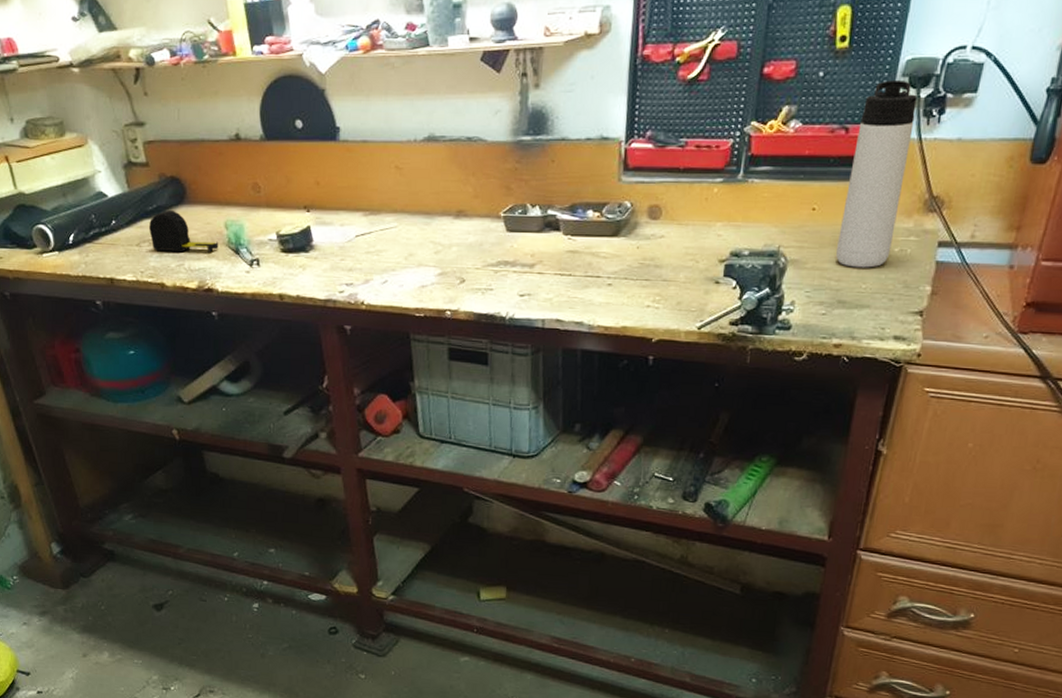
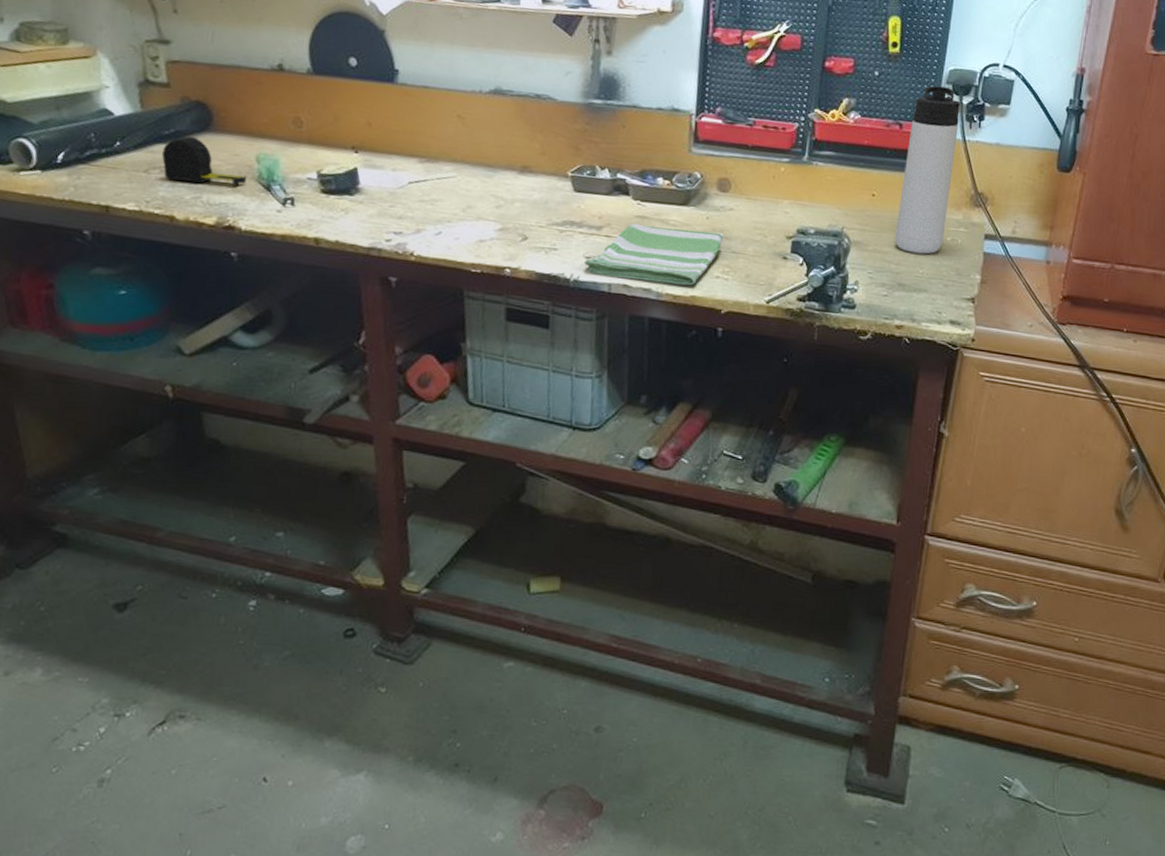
dish towel: none [519,258,654,317] -> present [585,223,723,286]

